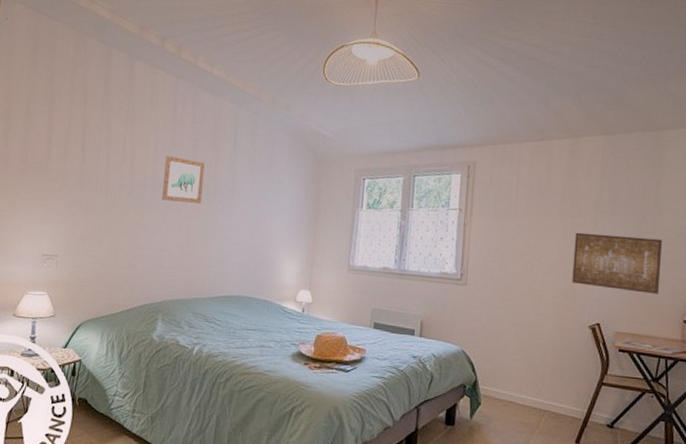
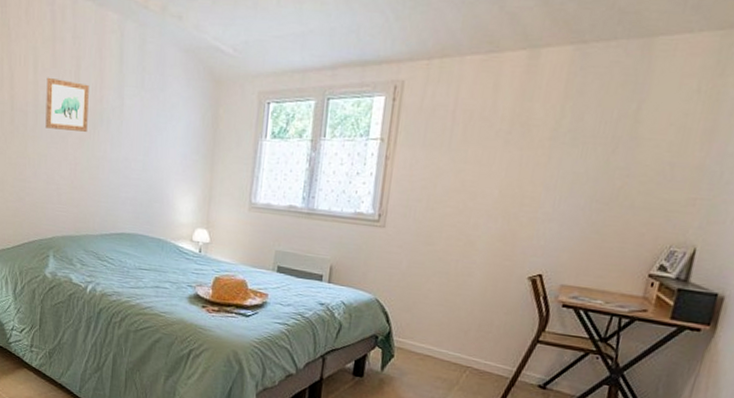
wall art: present [571,232,663,294] -> none [512,167,636,243]

